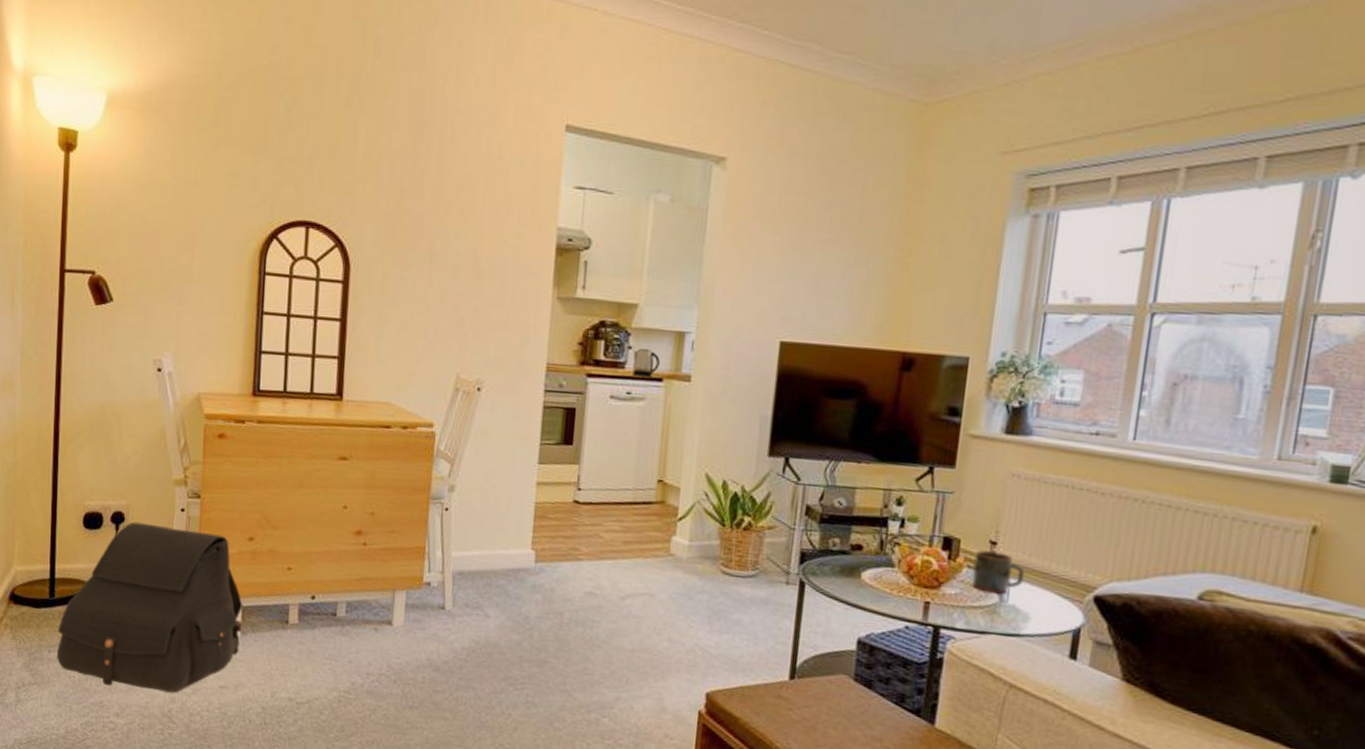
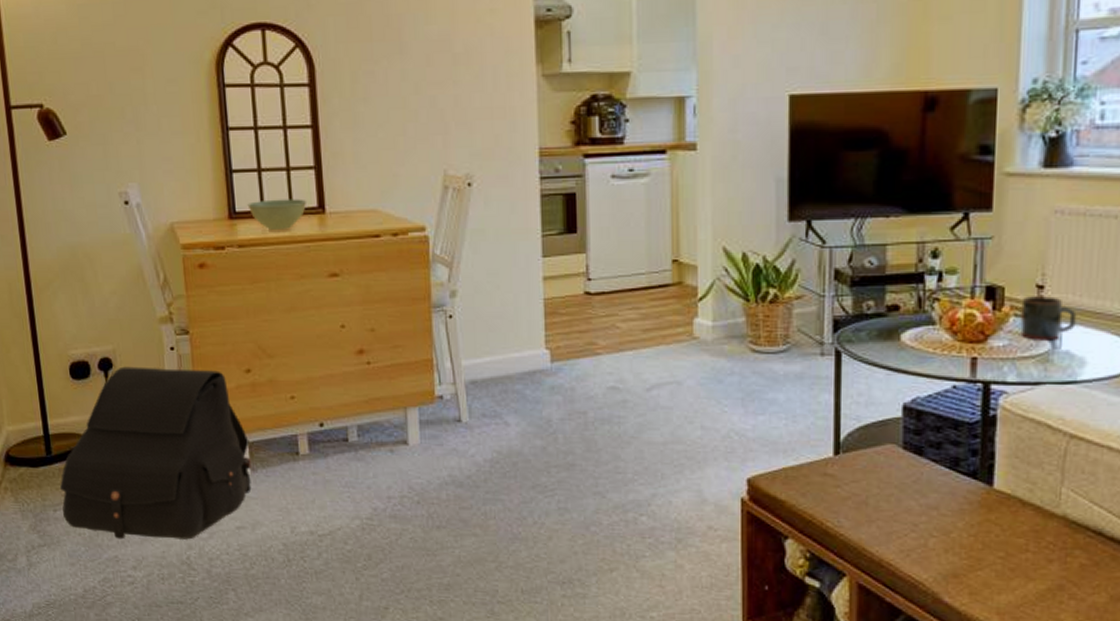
bowl: none [271,382,327,414] -> present [247,199,307,233]
kettle: present [632,347,660,379] -> none [631,119,660,152]

